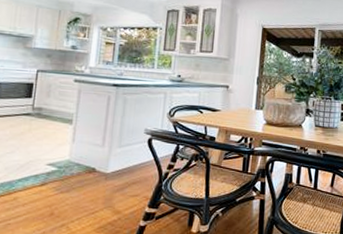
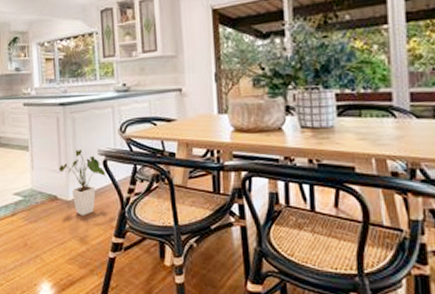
house plant: none [102,128,149,187] -> present [59,150,106,215]

